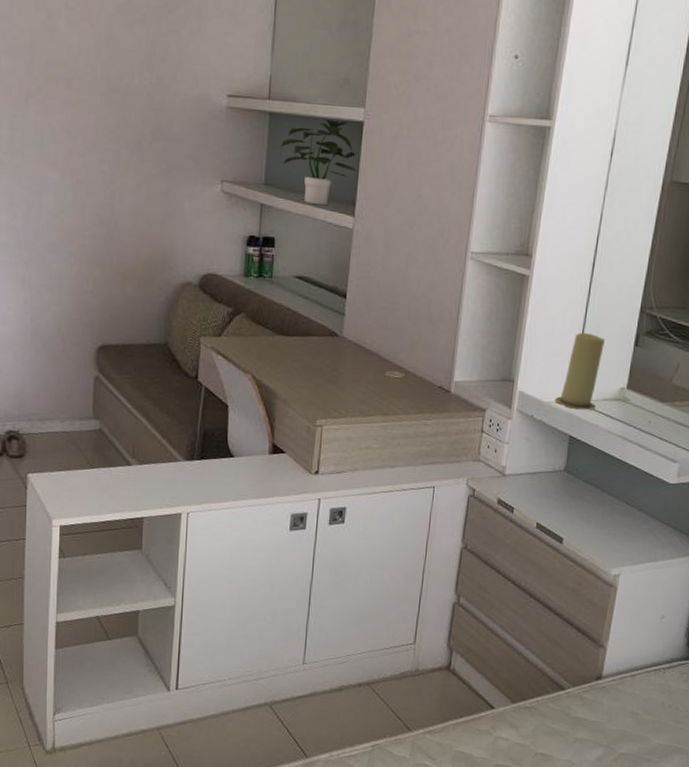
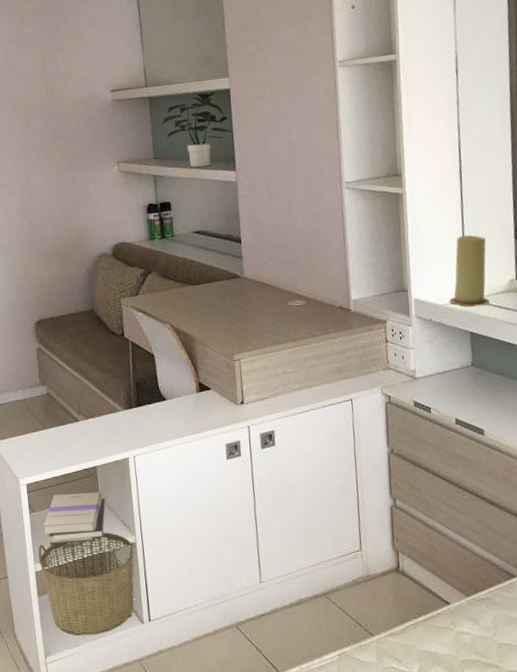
basket: none [61,590,174,697] -> present [38,532,136,636]
books: none [72,542,148,599] -> present [43,491,106,545]

